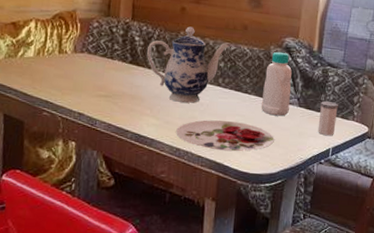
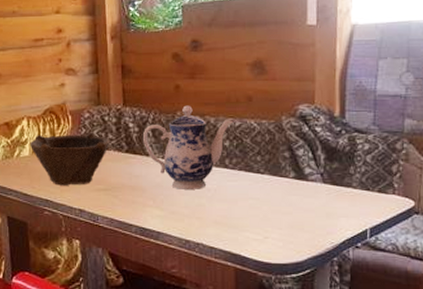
bowl: none [35,38,116,90] -> present [29,132,110,186]
plate: present [176,120,274,152] -> none [183,206,297,240]
bottle: present [261,51,292,116] -> none [277,122,312,196]
salt shaker: present [318,101,339,135] -> none [349,174,374,214]

